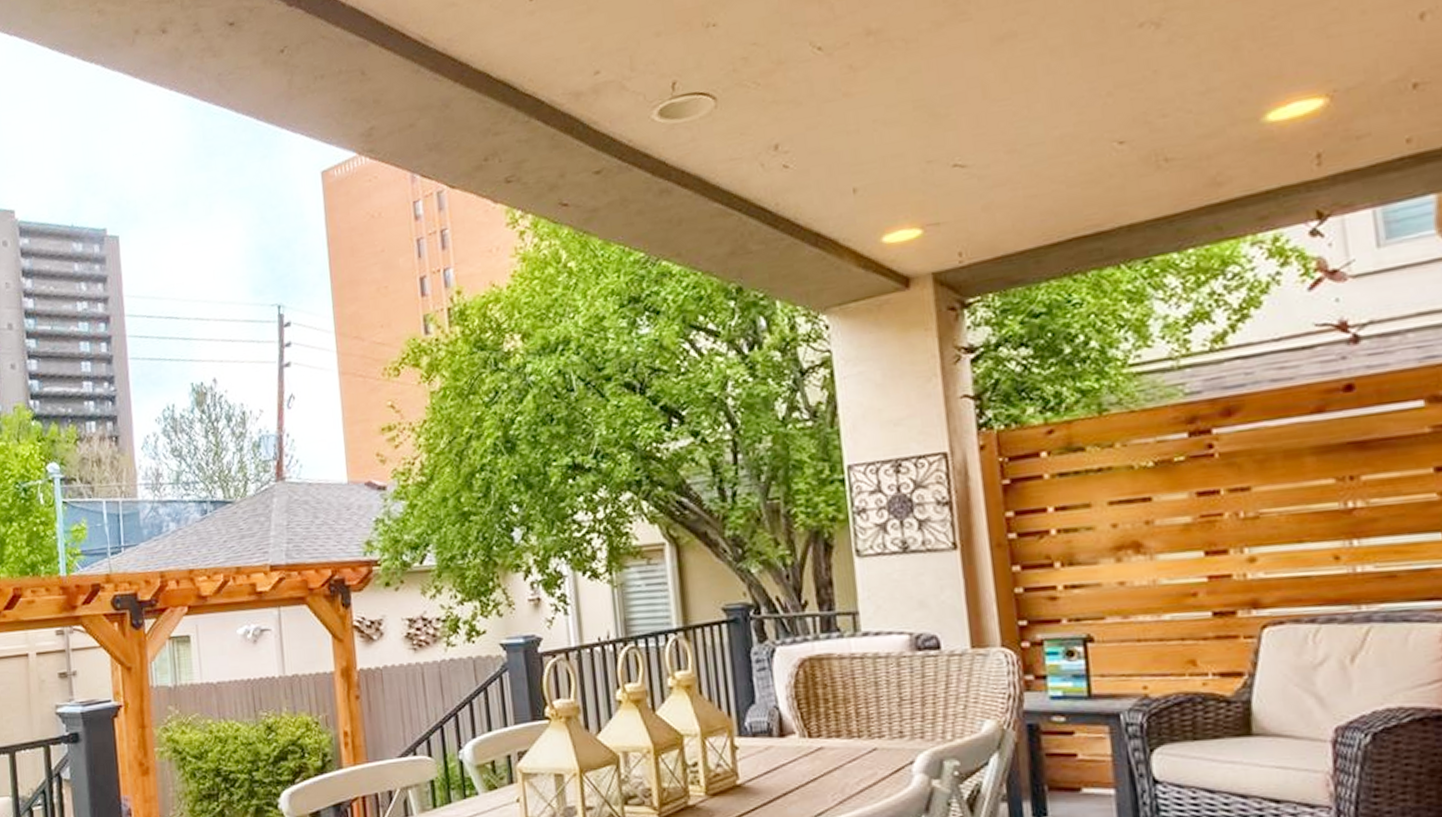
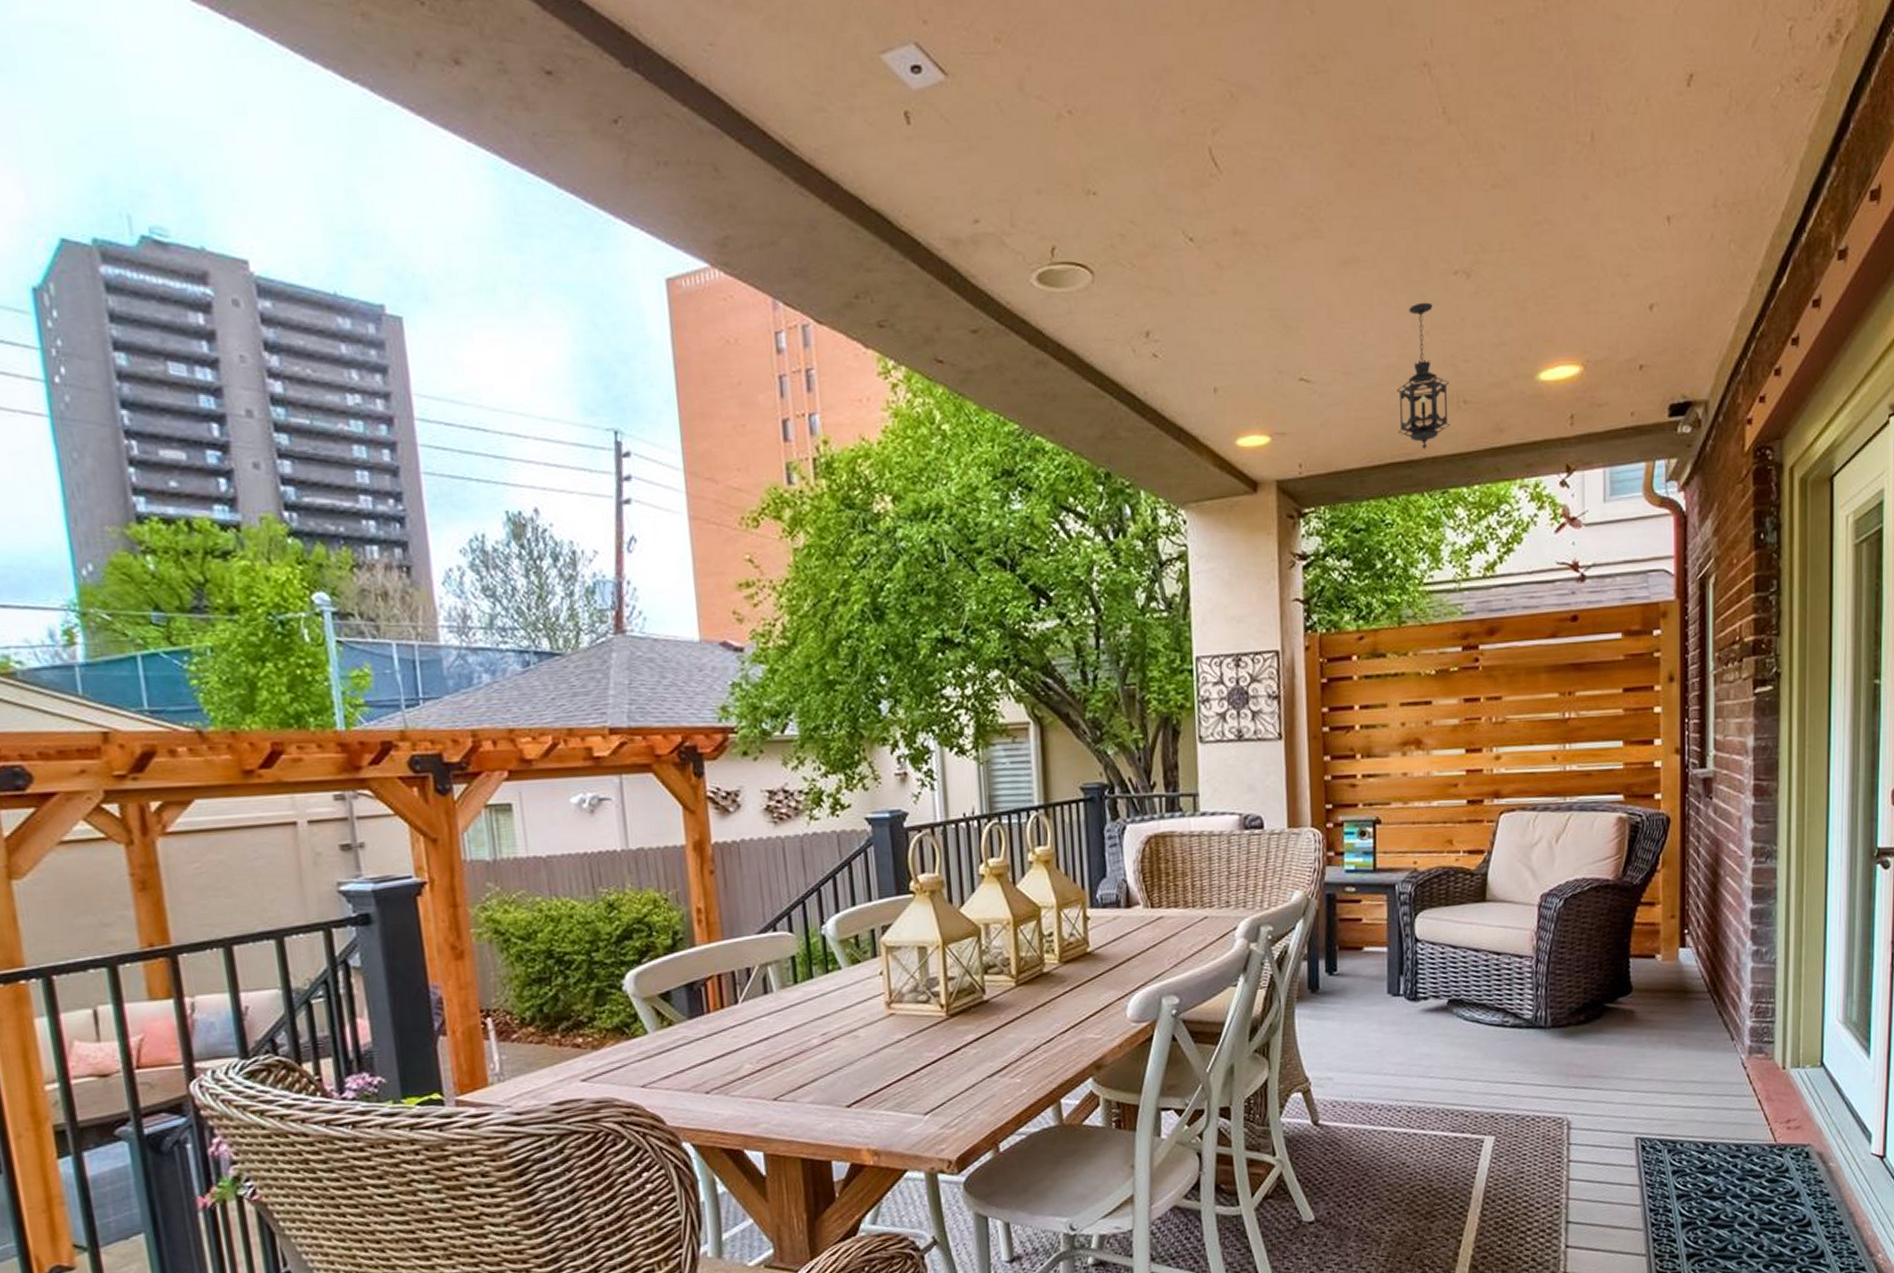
hanging lantern: none [1075,61,1148,218] -> present [1397,302,1450,449]

